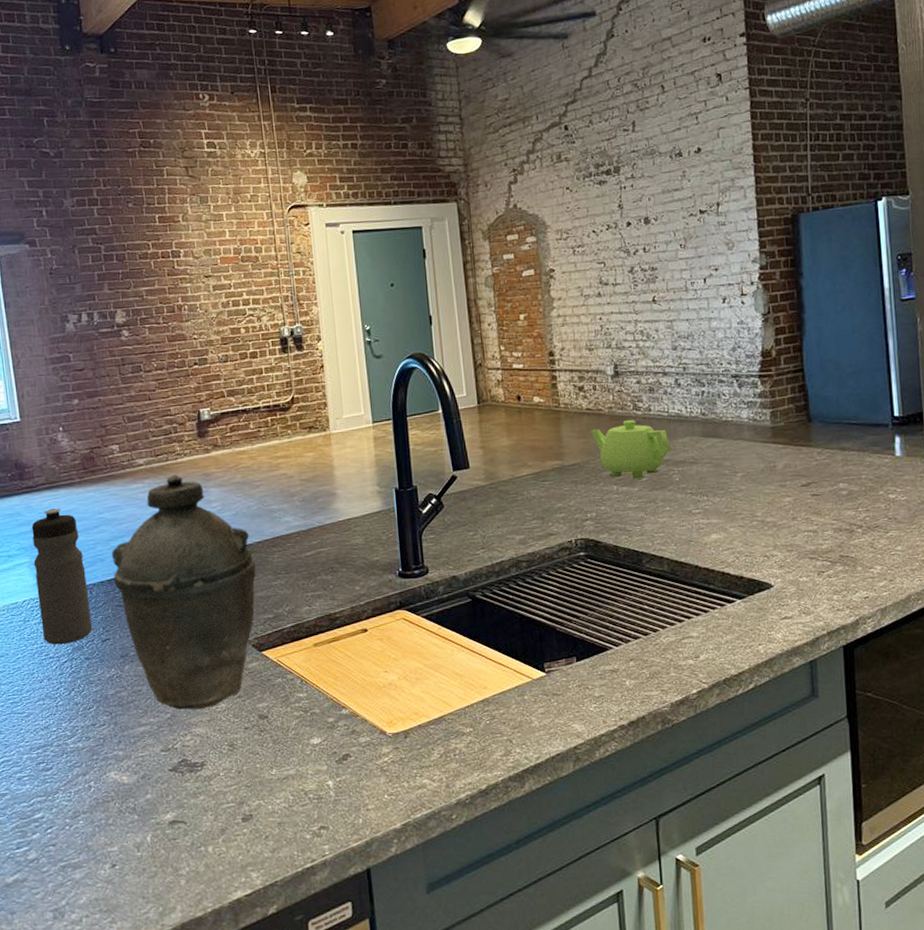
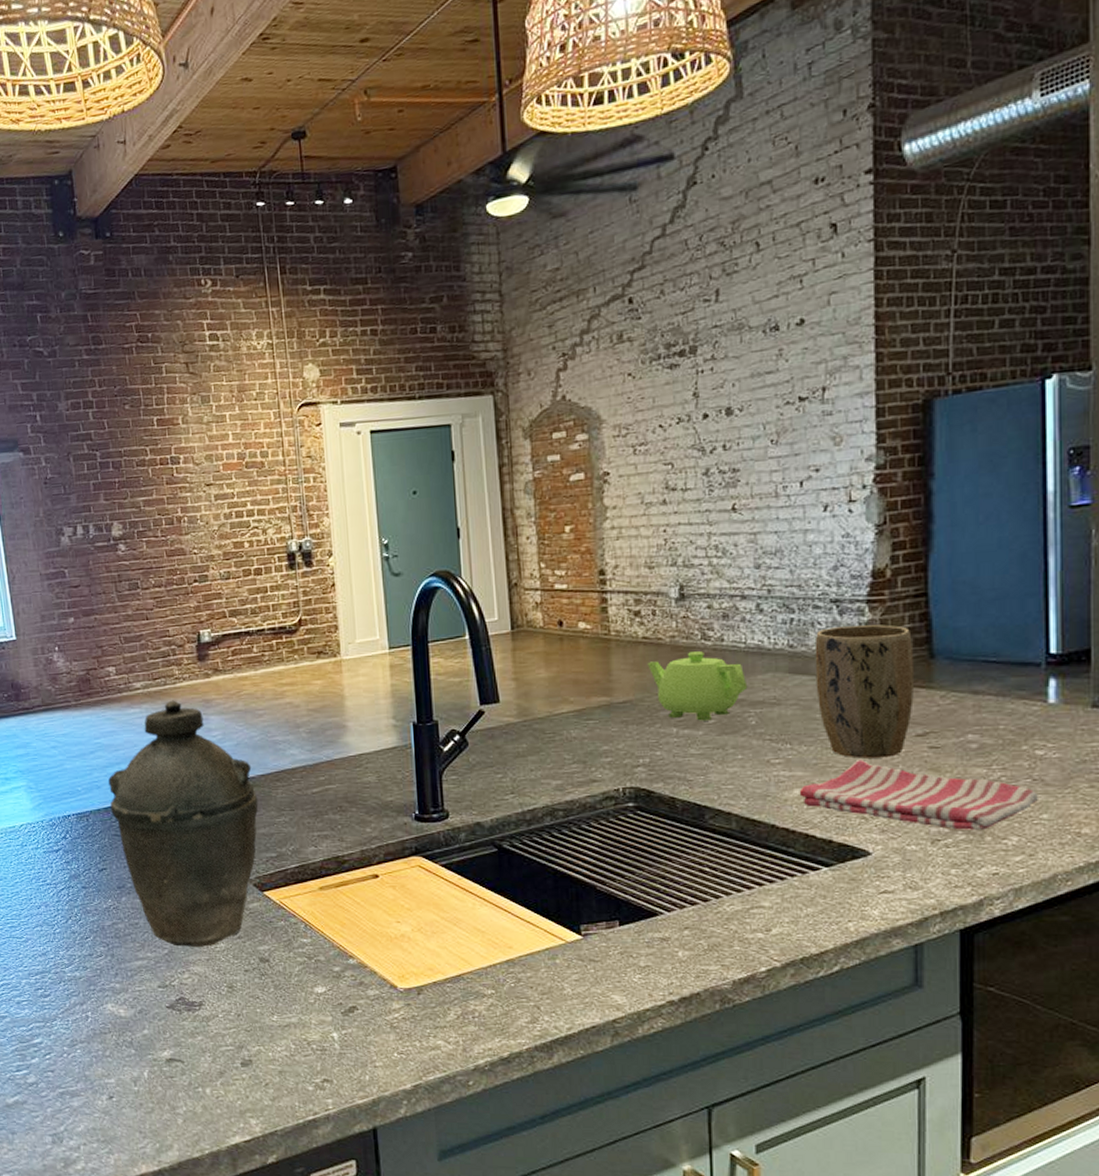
water bottle: present [31,508,93,645] -> none [28,731,90,872]
dish towel: none [715,507,894,563] -> present [799,760,1040,830]
plant pot: none [721,395,798,507] -> present [814,624,915,759]

